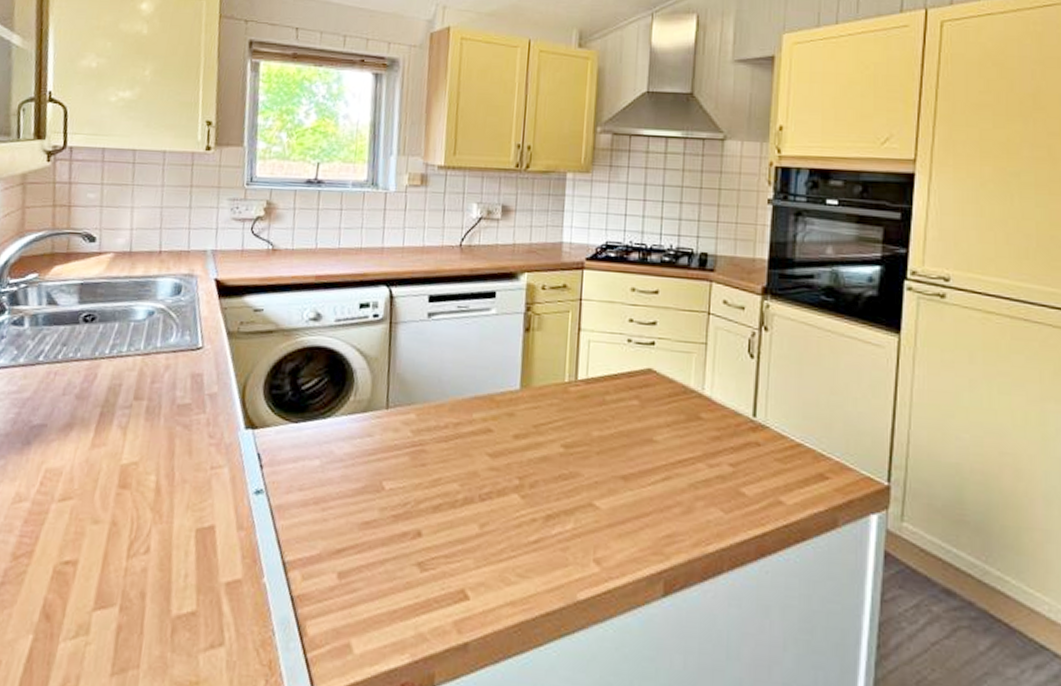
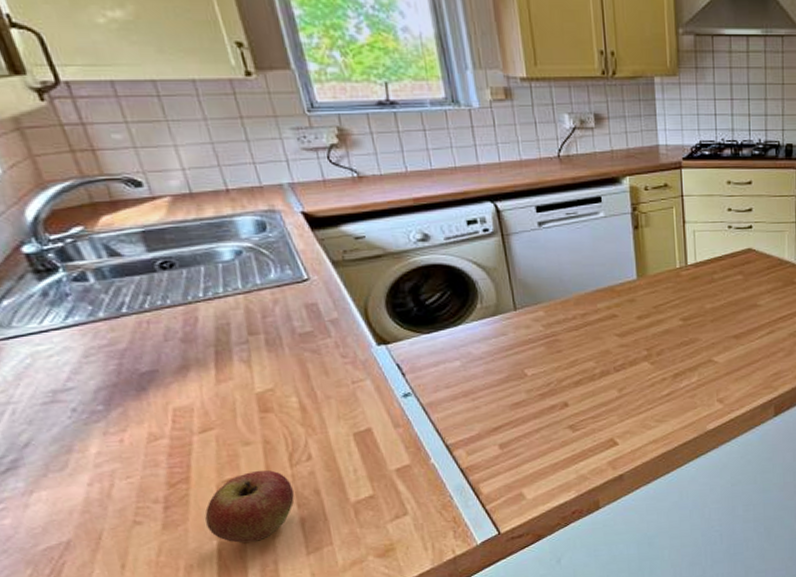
fruit: none [29,555,122,646] -> present [205,470,295,543]

